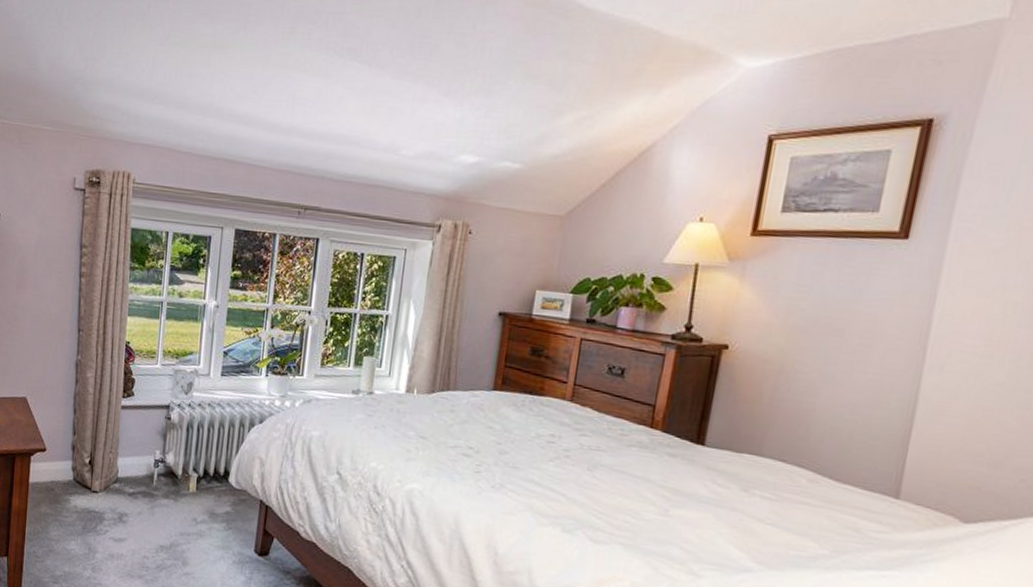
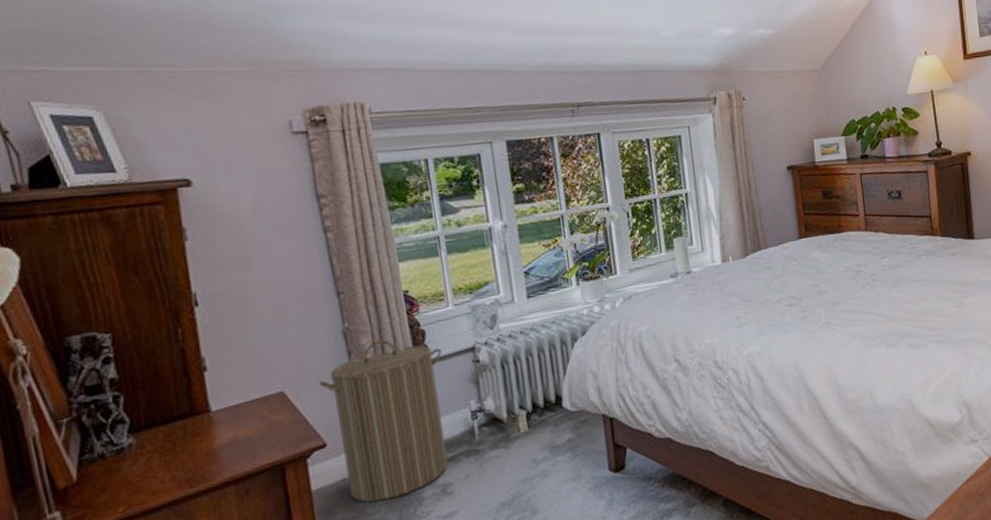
laundry hamper: none [51,377,144,511] -> present [319,339,449,502]

